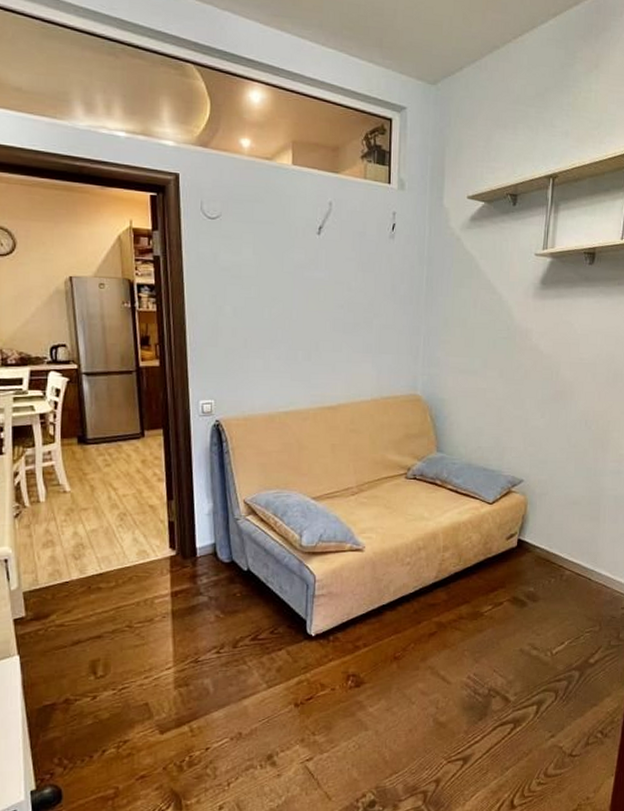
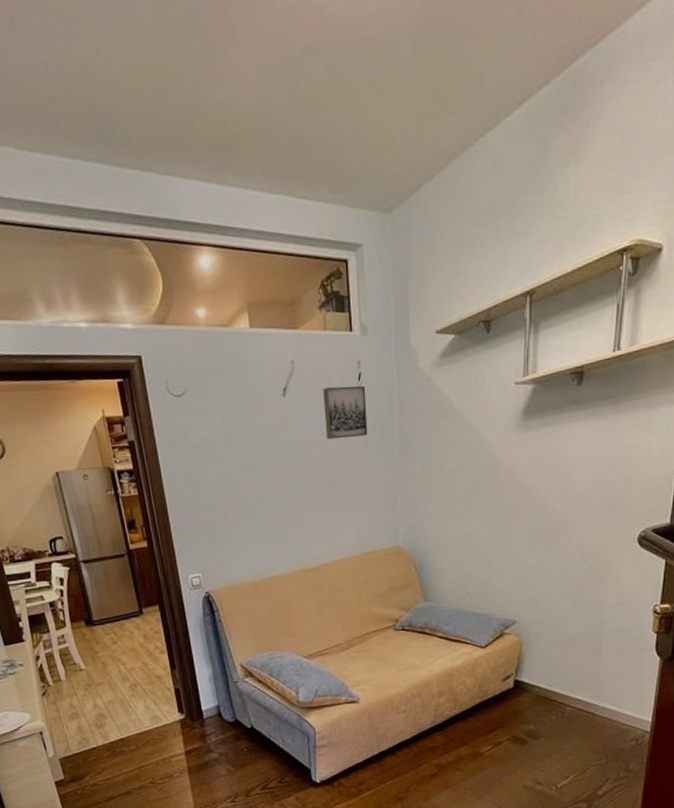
wall art: none [356,232,398,284] -> present [323,386,368,440]

